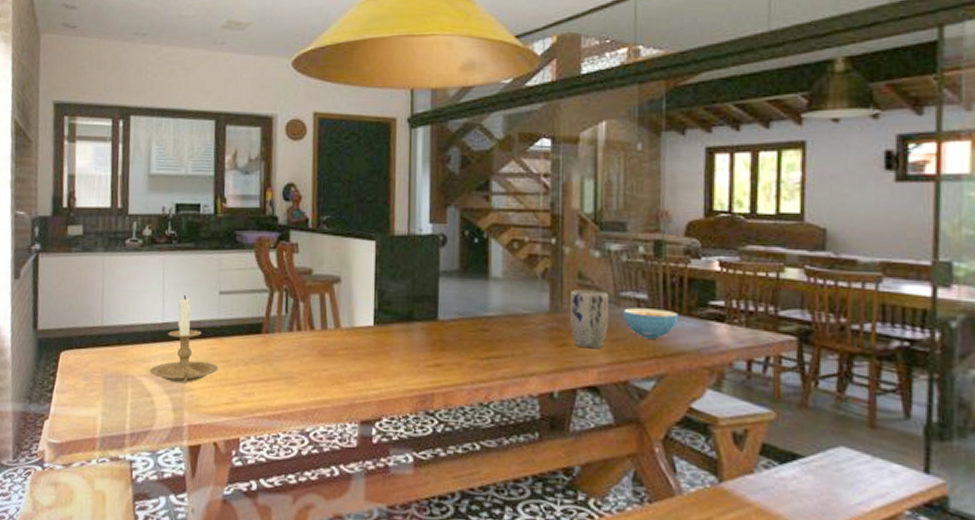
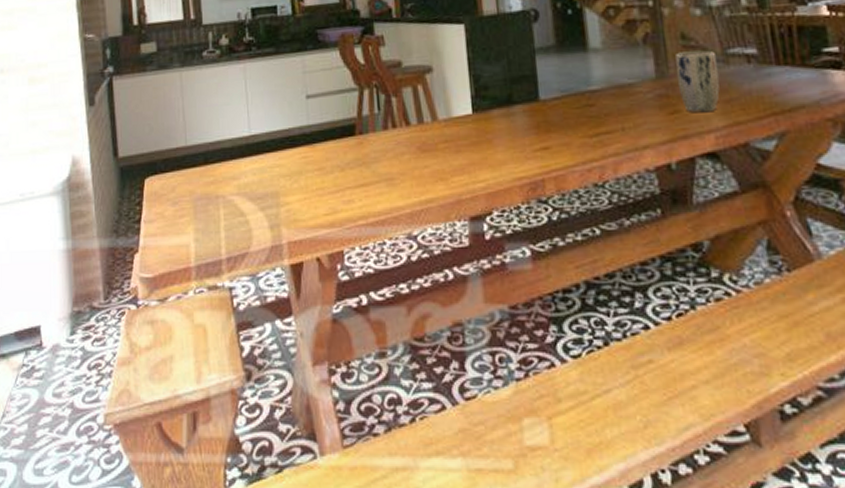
candle holder: present [150,294,218,384] -> none [241,103,313,198]
cereal bowl: present [623,308,679,339] -> none [733,62,793,95]

